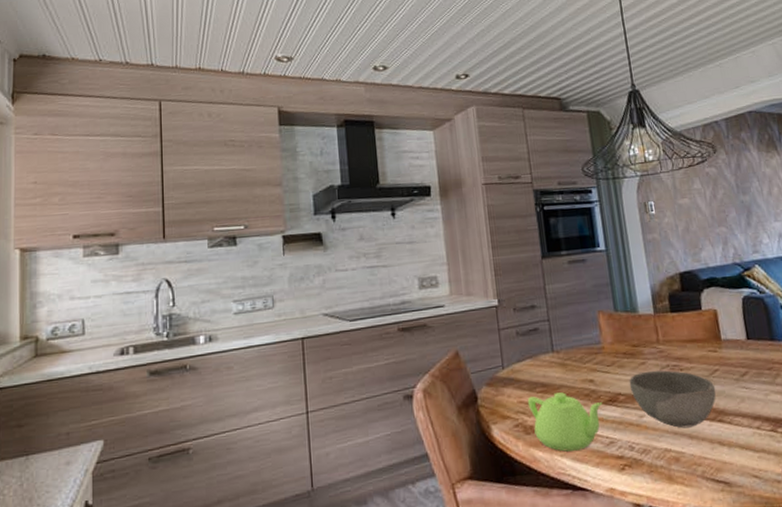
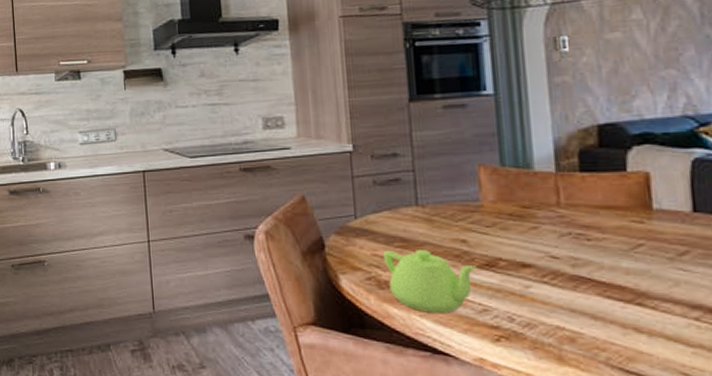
bowl: present [628,370,716,429] -> none [513,238,638,307]

